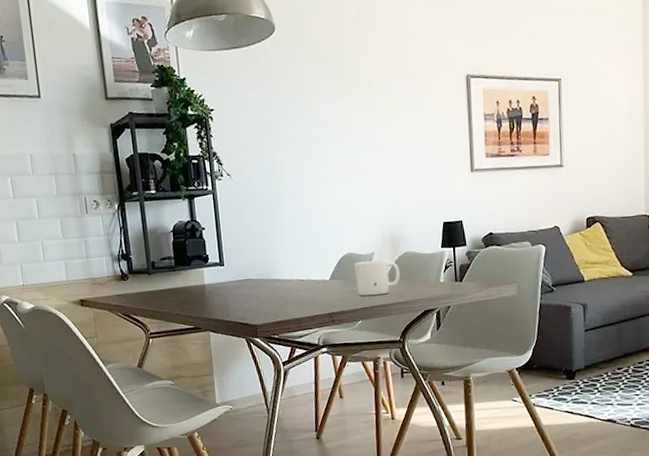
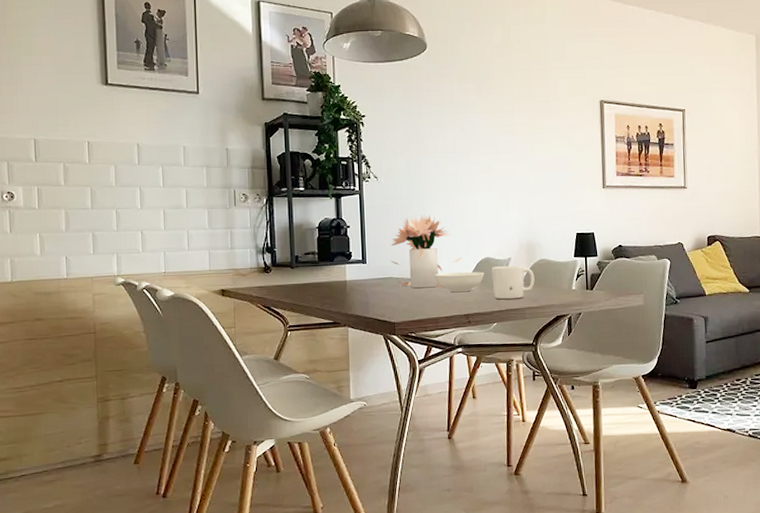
bouquet: none [248,210,323,289] -> present [390,213,462,289]
bowl: none [294,268,348,292] -> present [434,272,485,293]

